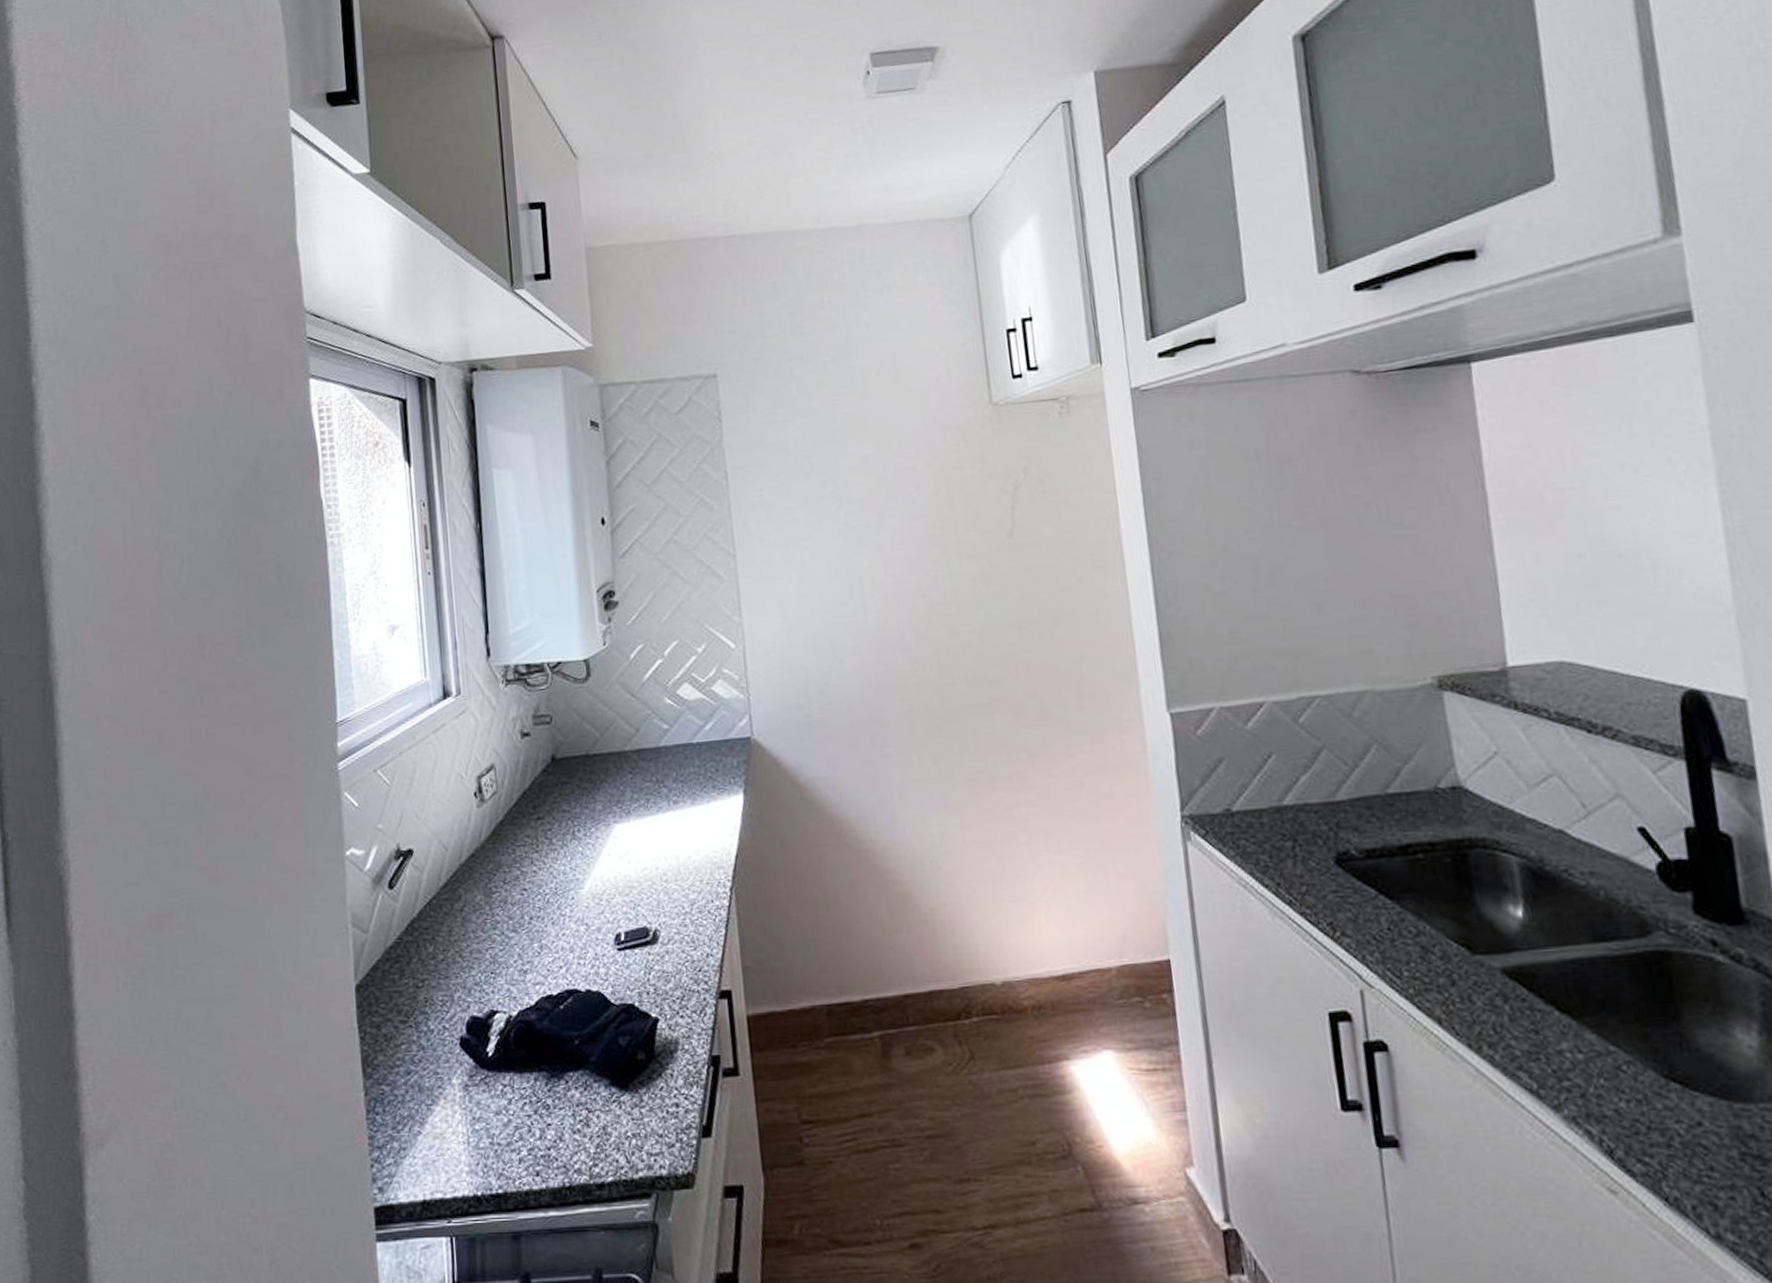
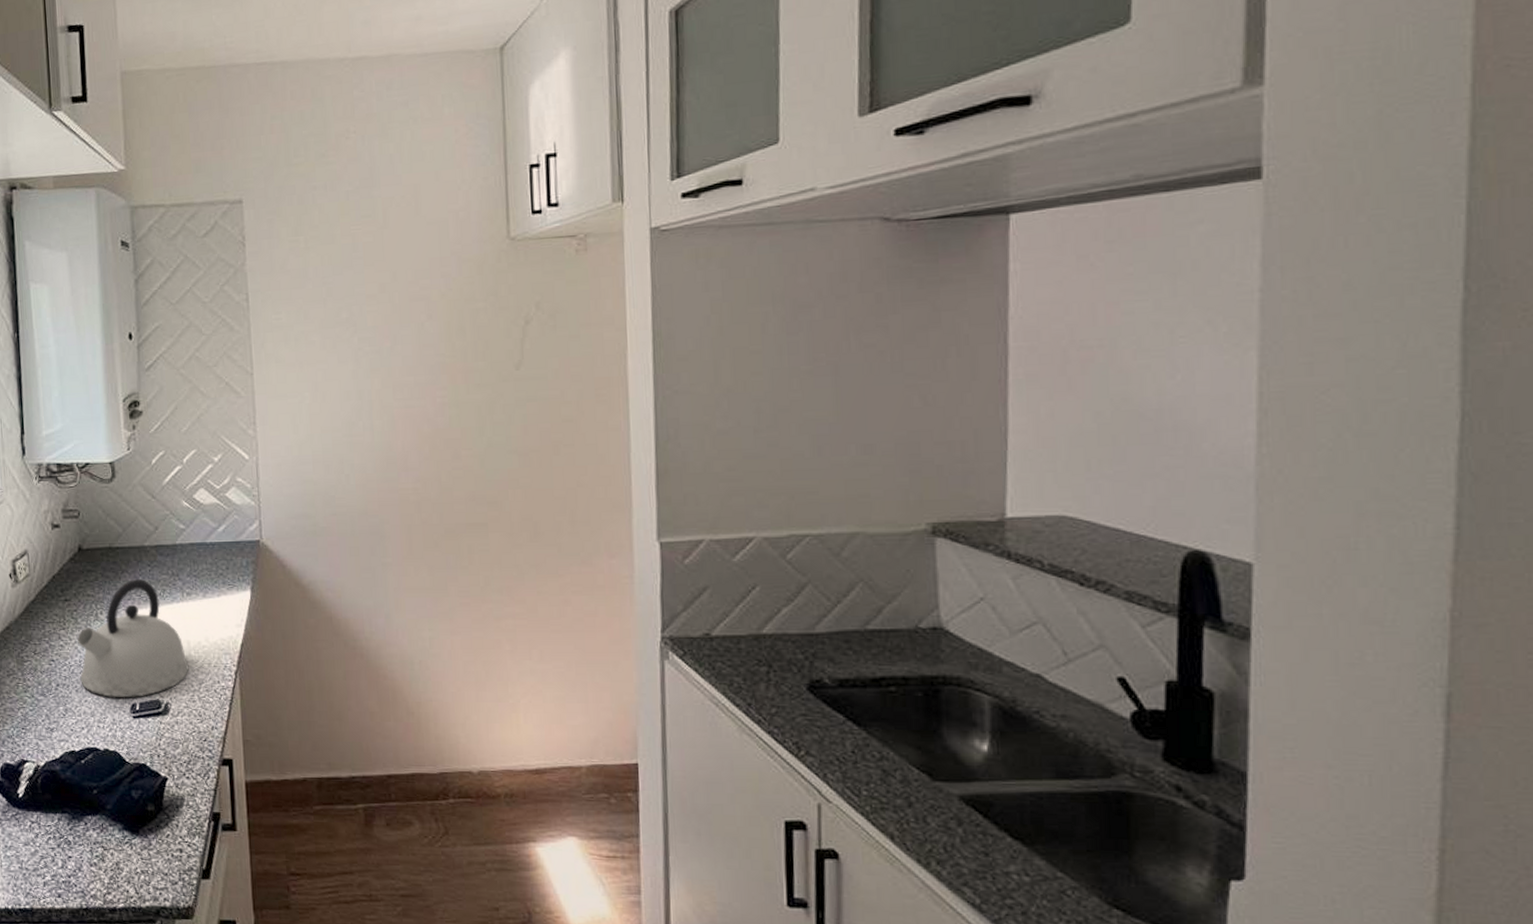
kettle: none [552,789,679,929] -> present [77,579,189,698]

